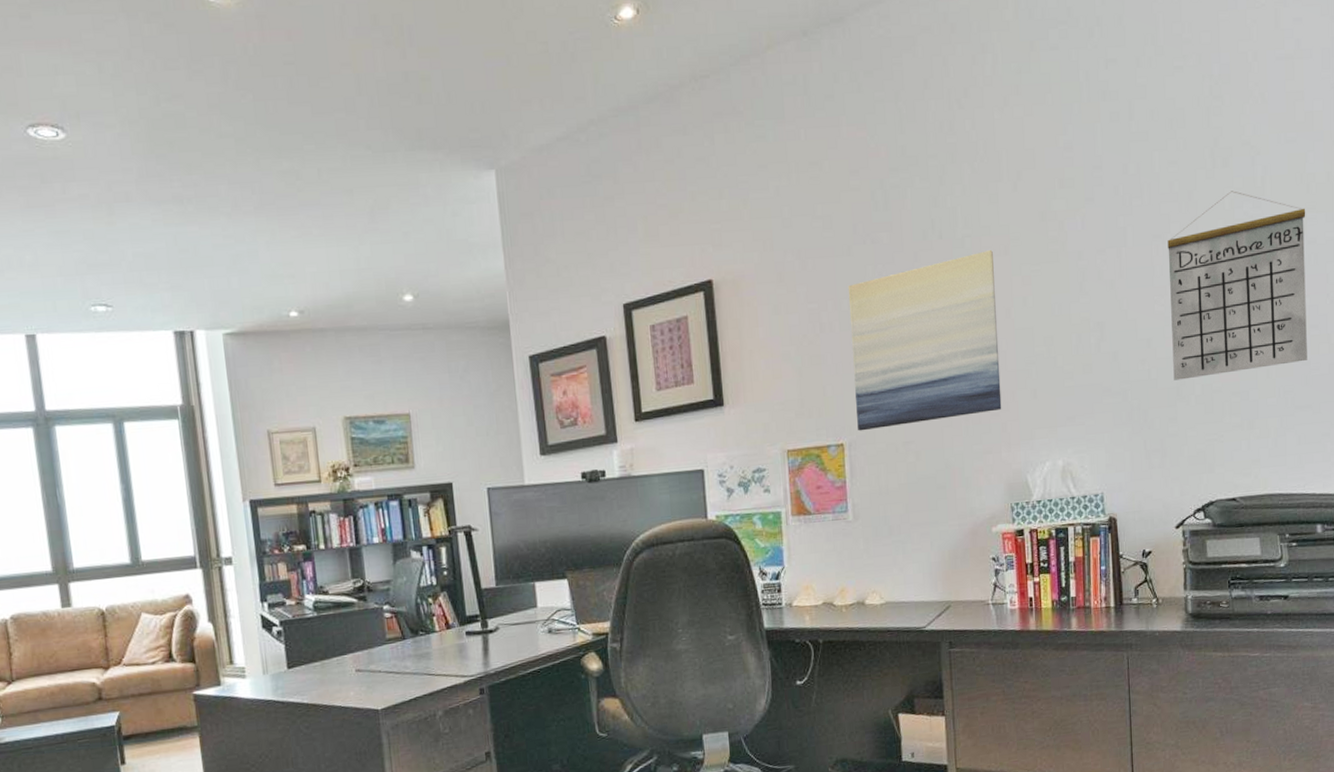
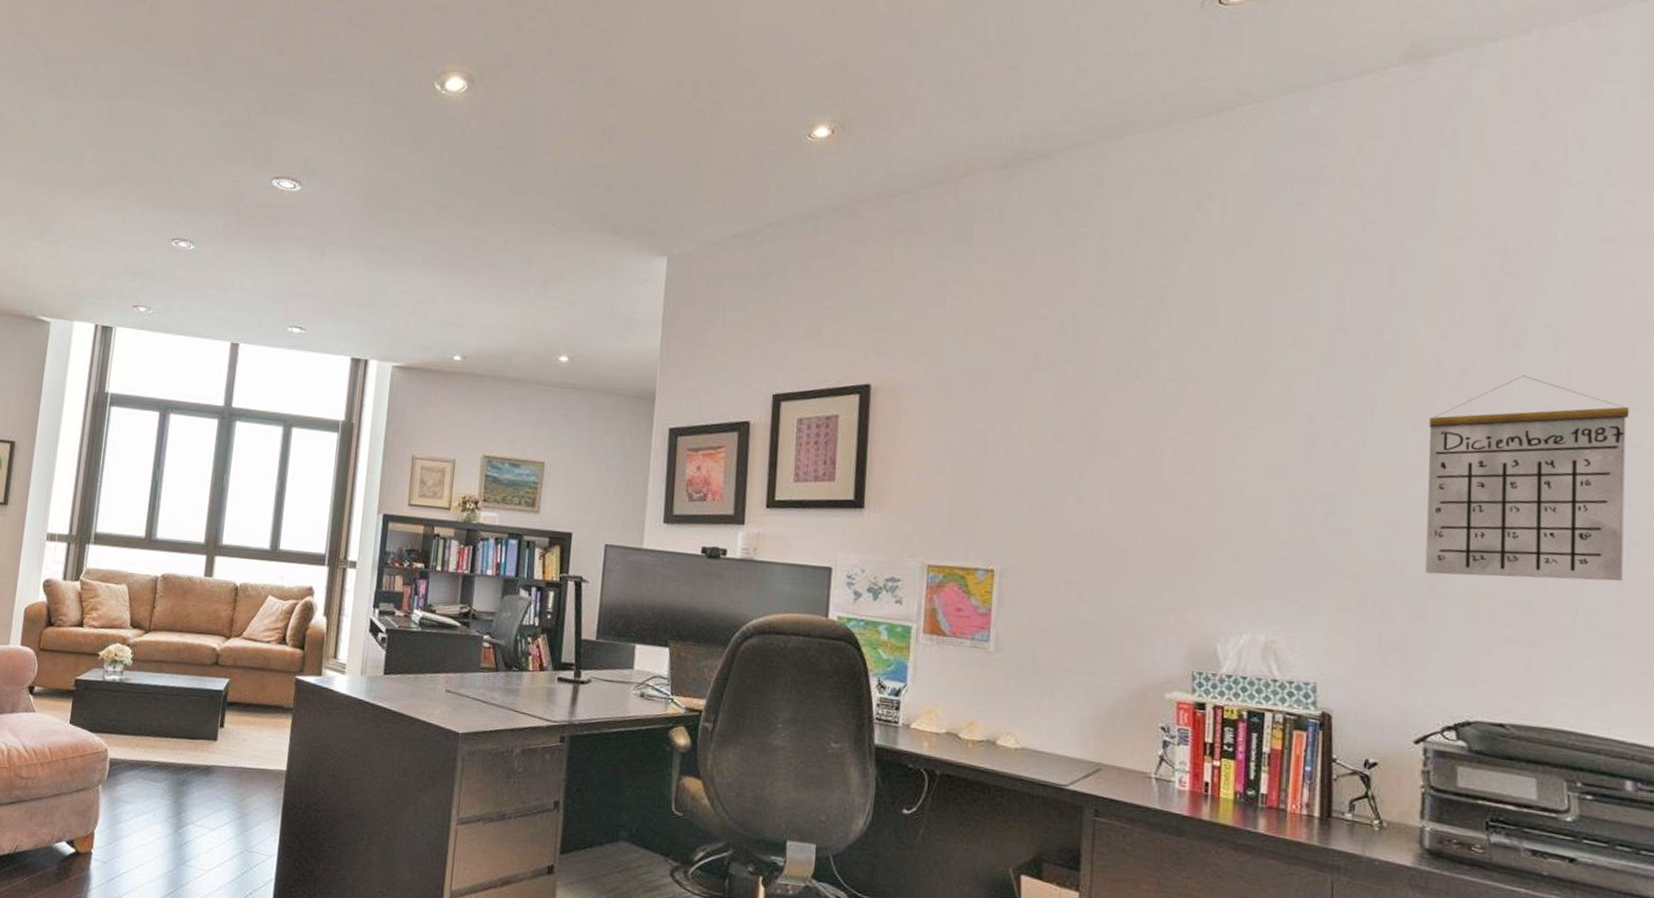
wall art: present [848,249,1002,431] -> none [1013,397,1200,568]

